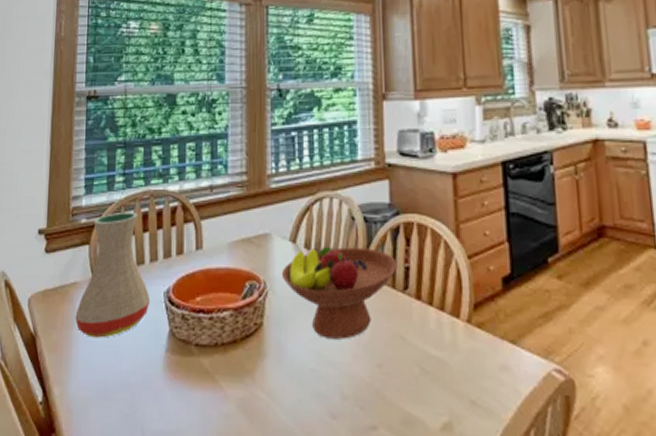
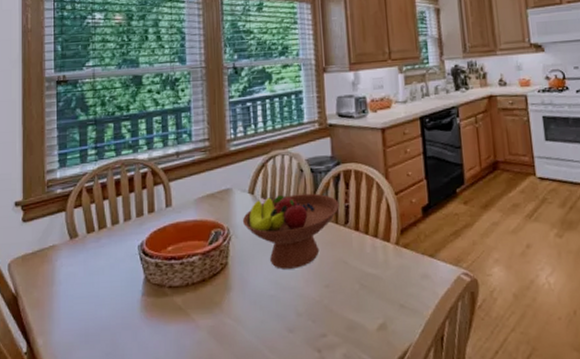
vase: present [75,211,151,338] -> none [55,179,126,292]

